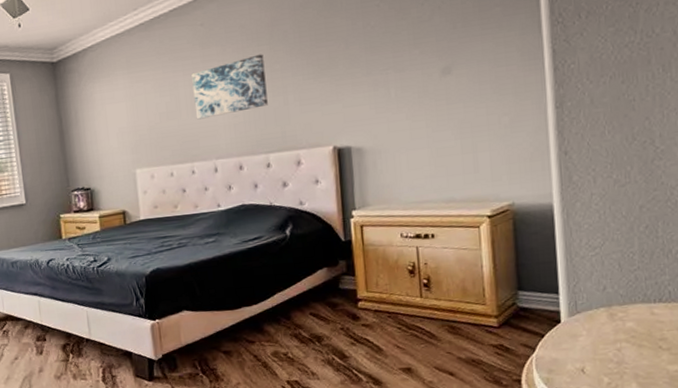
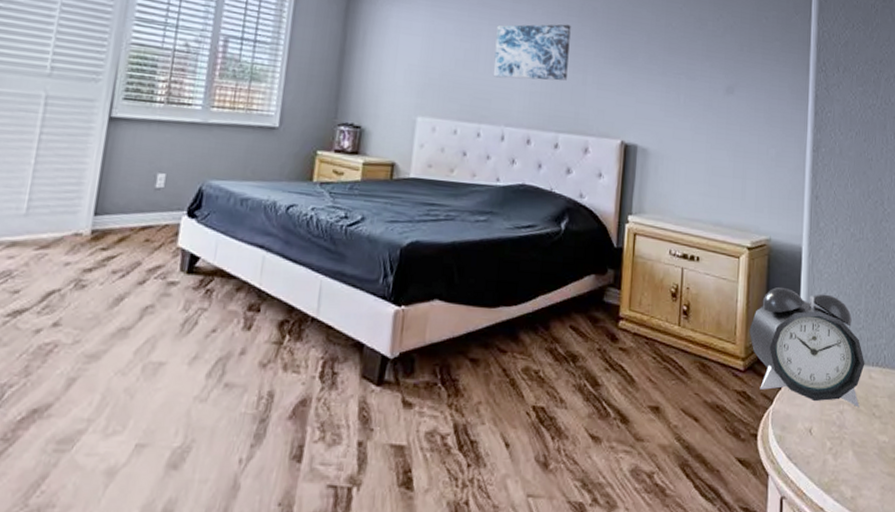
alarm clock: none [499,243,645,344] -> present [749,286,865,408]

